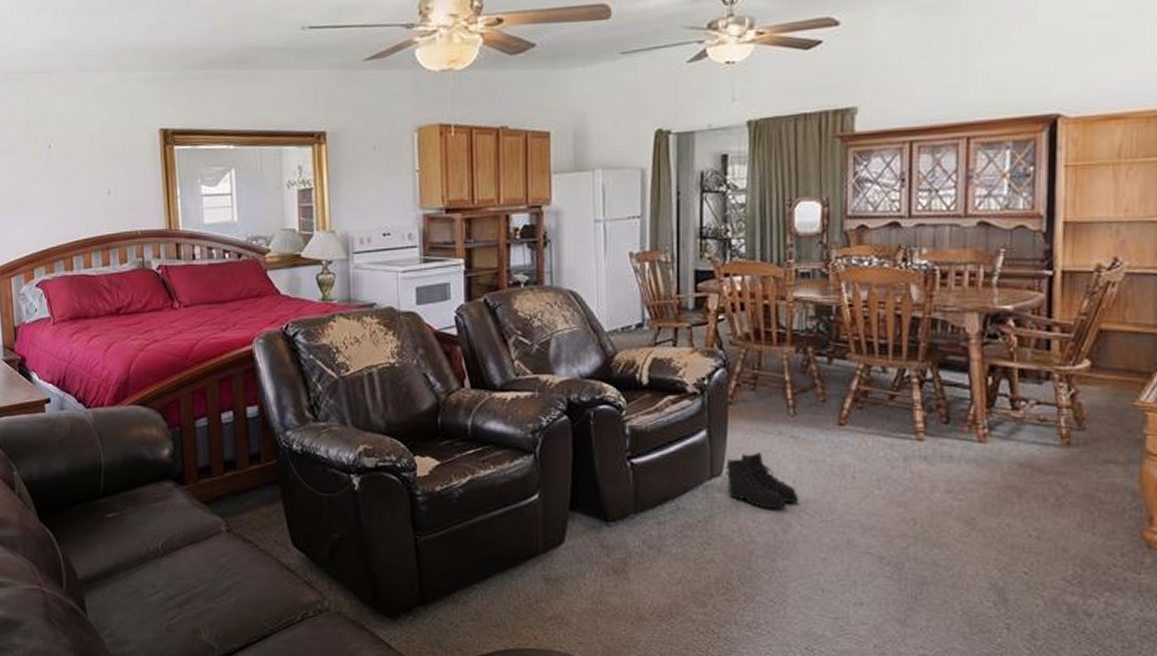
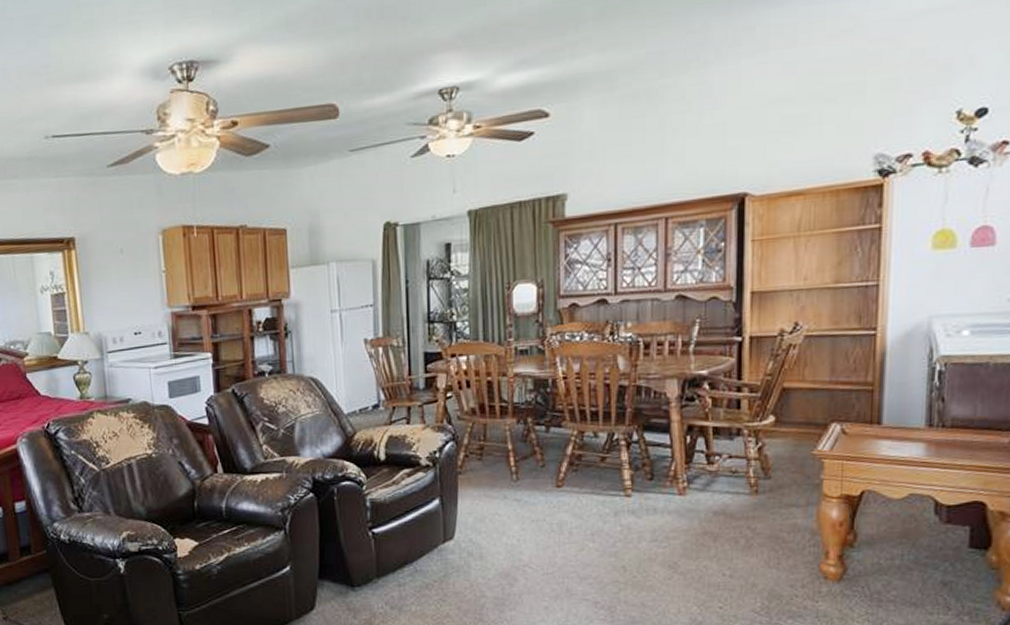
boots: present [725,451,798,509] -> none [457,515,523,566]

